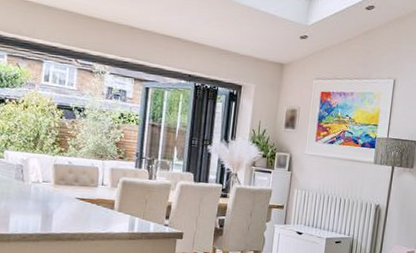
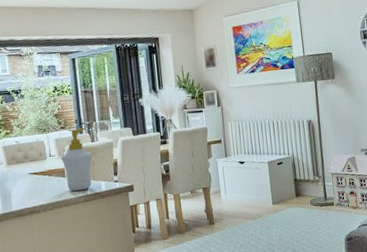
soap bottle: none [113,161,148,228] -> present [61,127,93,192]

